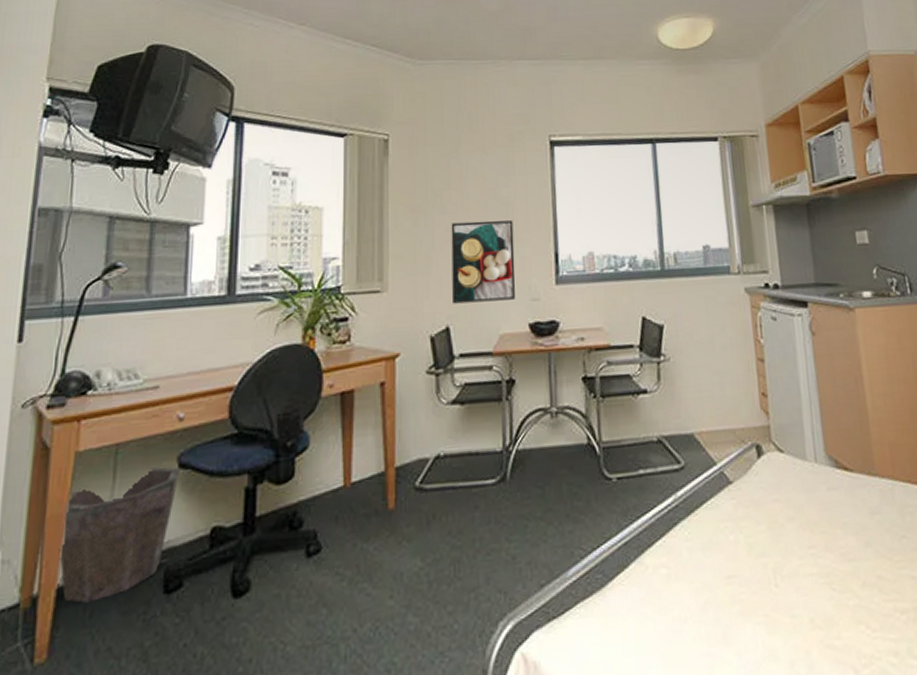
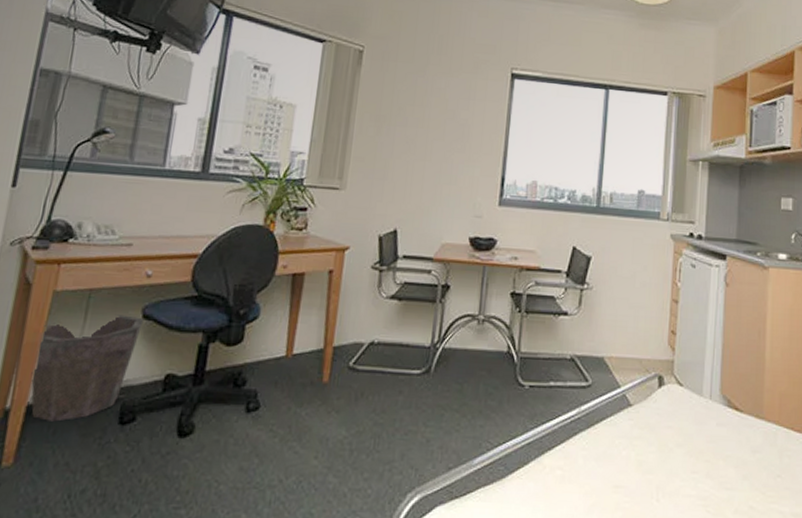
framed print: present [451,220,516,304] -> none [403,136,468,214]

